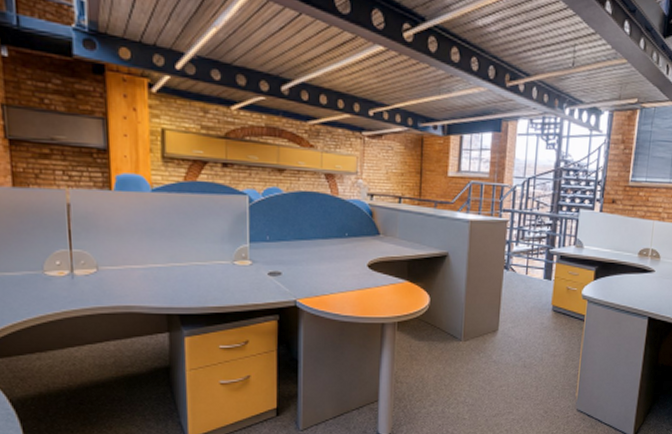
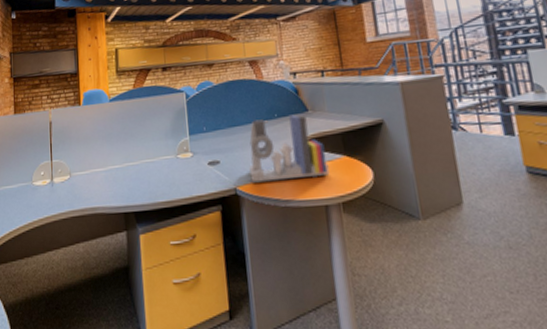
desk organizer: none [312,236,391,298] -> present [249,114,330,183]

